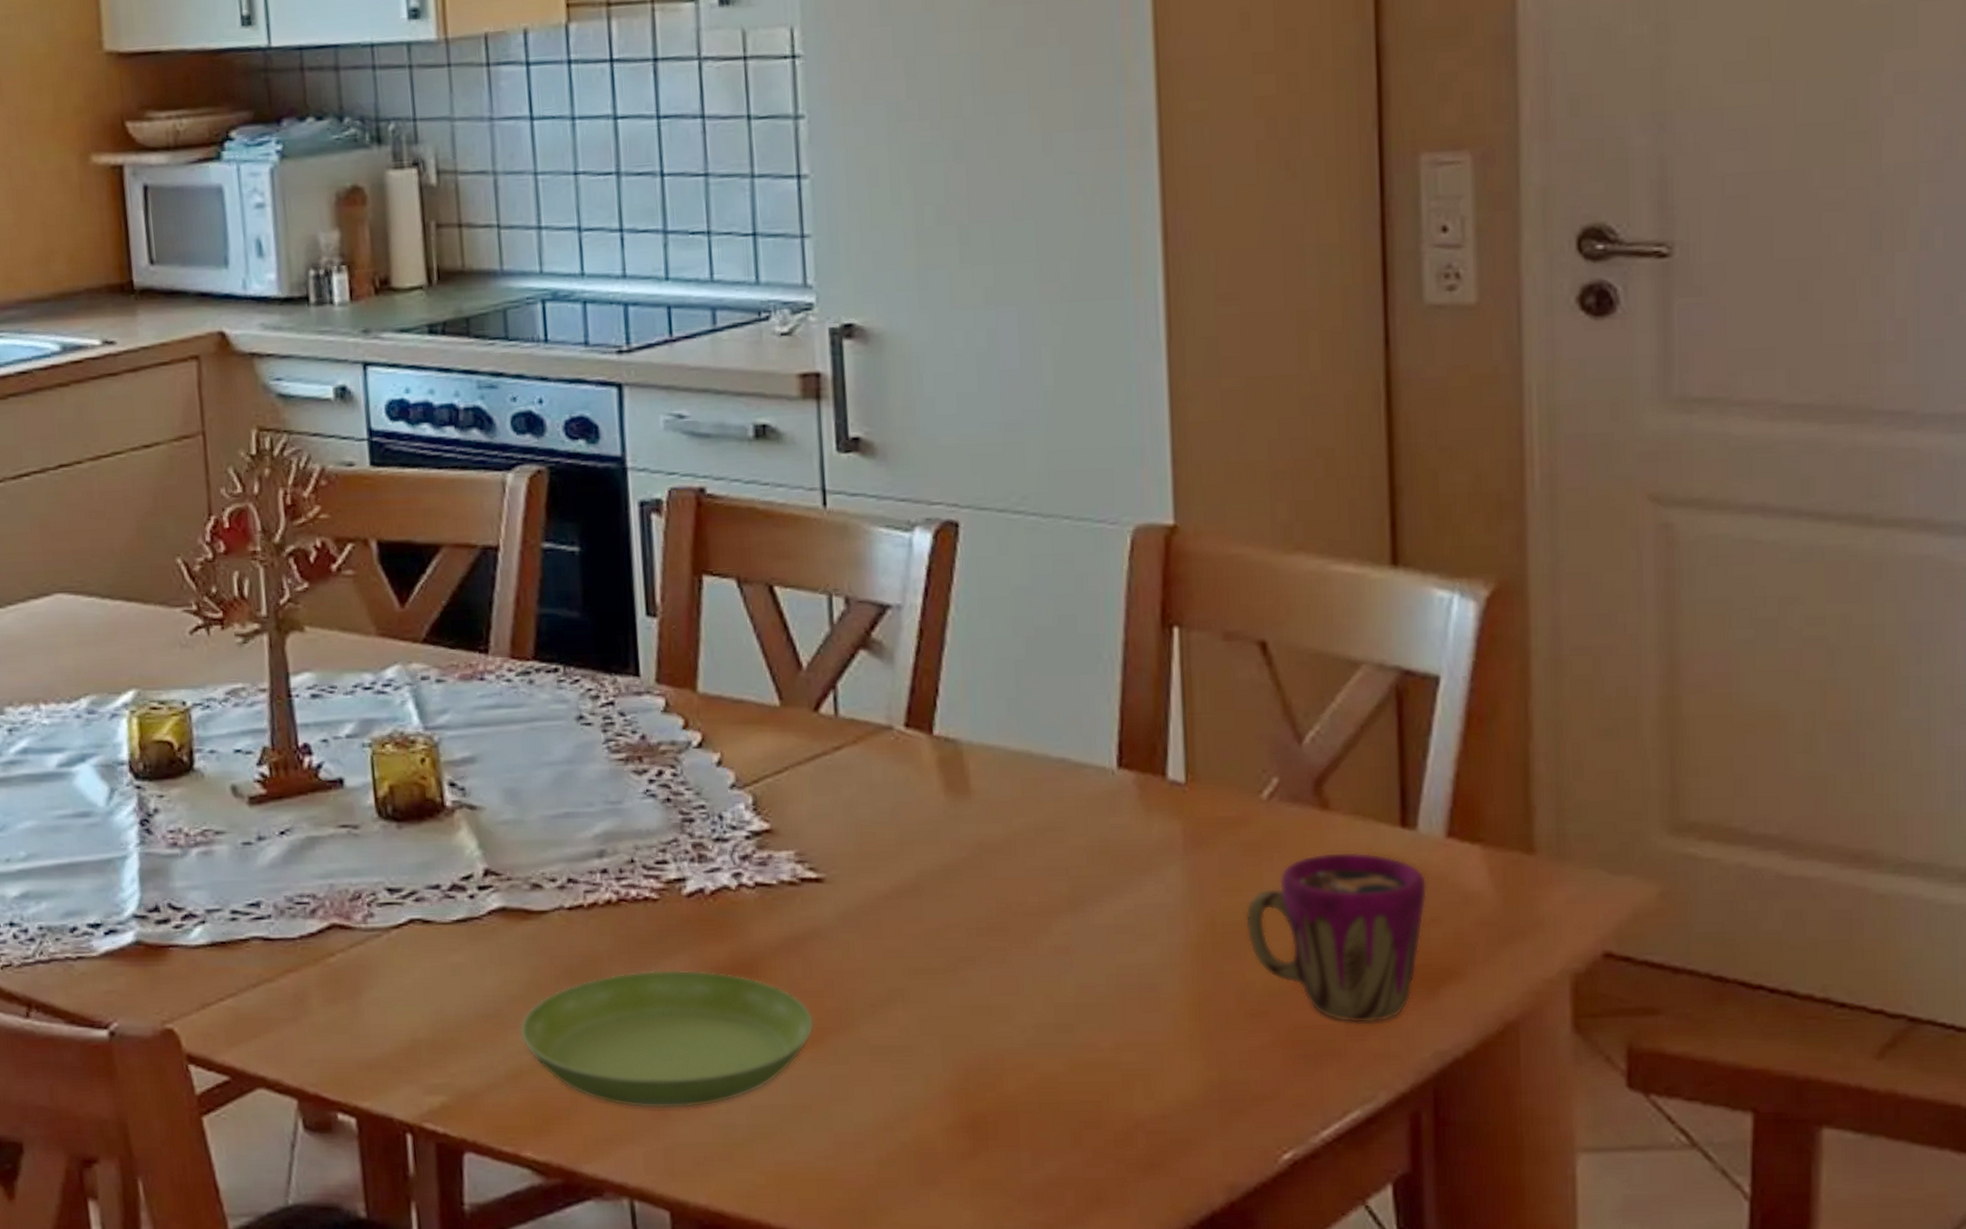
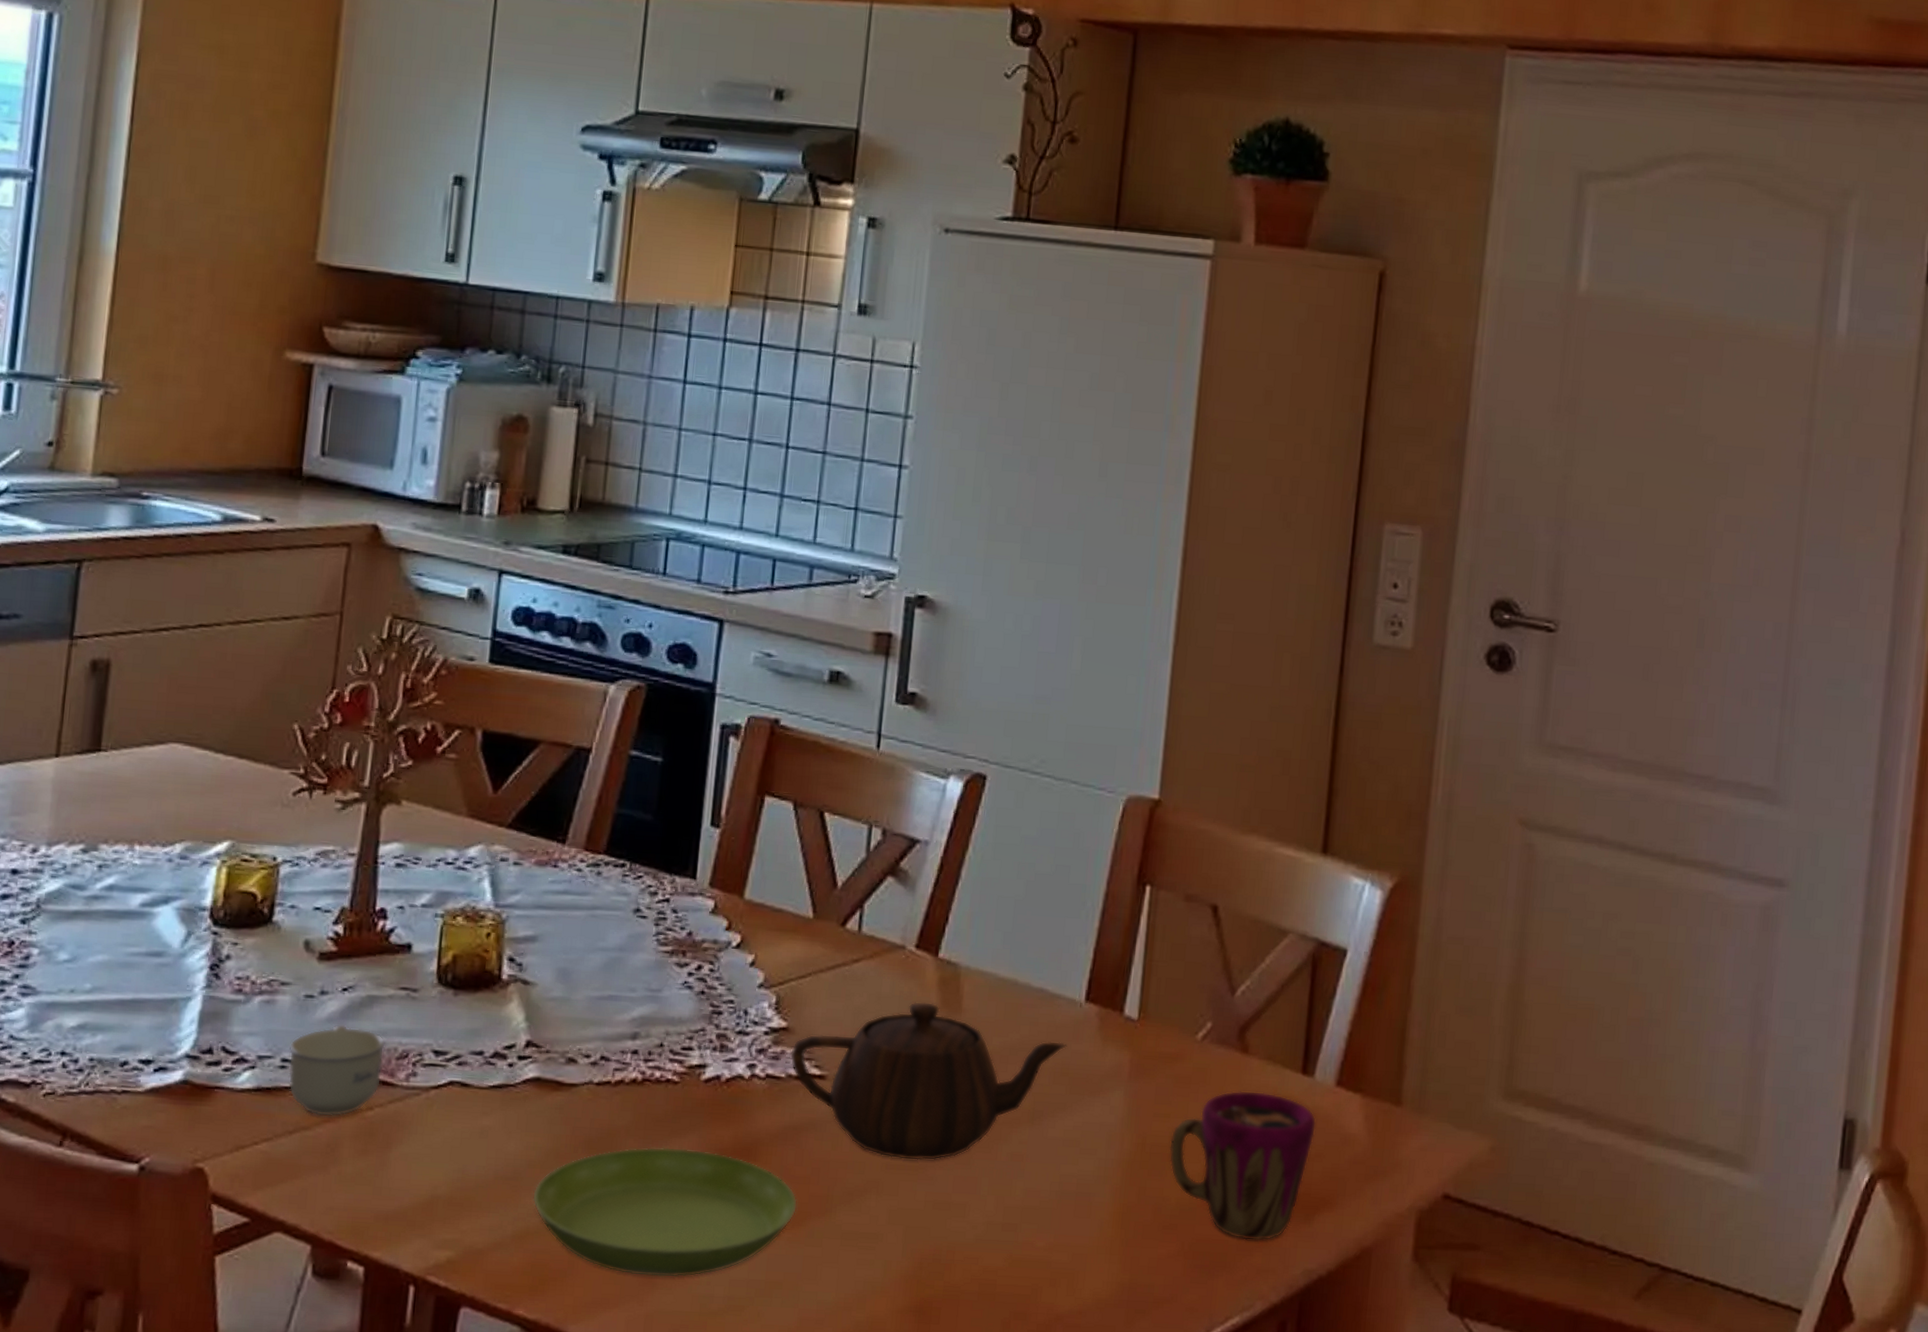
cup: none [235,869,338,966] -> present [288,1024,386,1116]
teapot: none [778,786,1103,964] -> present [789,1001,1067,1161]

